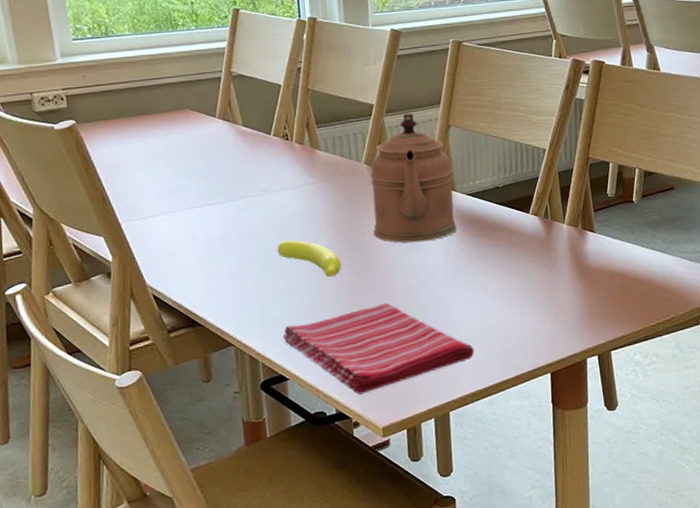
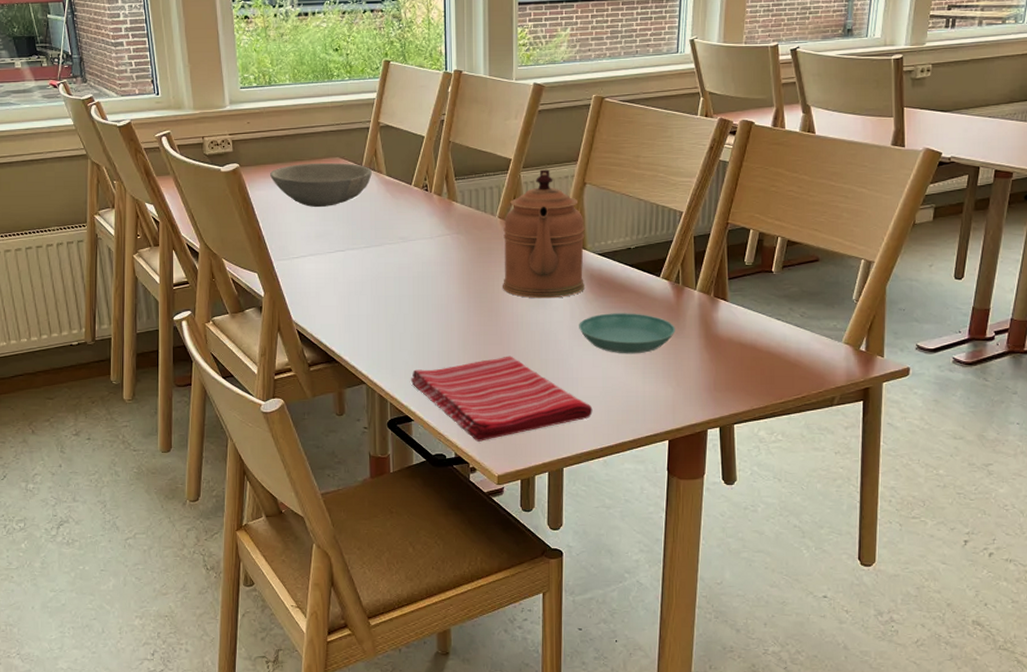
bowl: none [112,115,227,163] -> present [270,162,372,207]
banana: present [277,240,342,277] -> none [410,288,470,326]
saucer: none [454,250,548,292] -> present [579,313,675,354]

